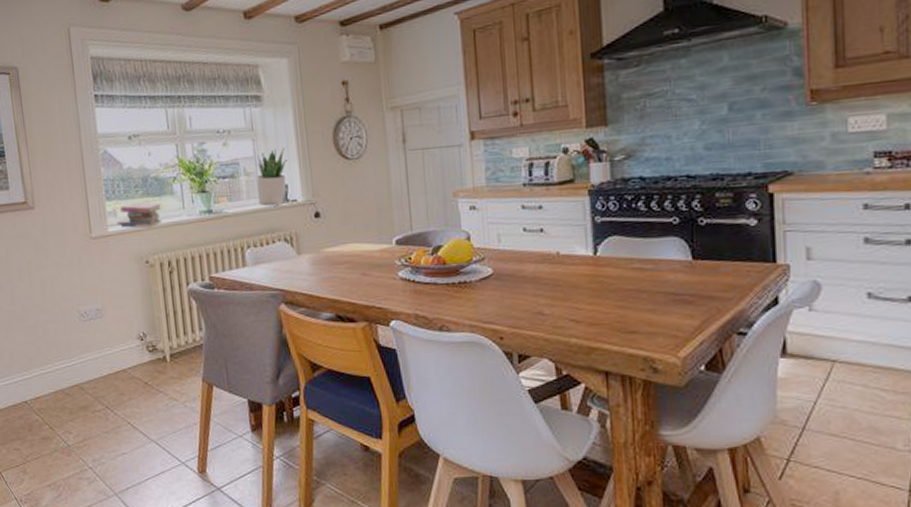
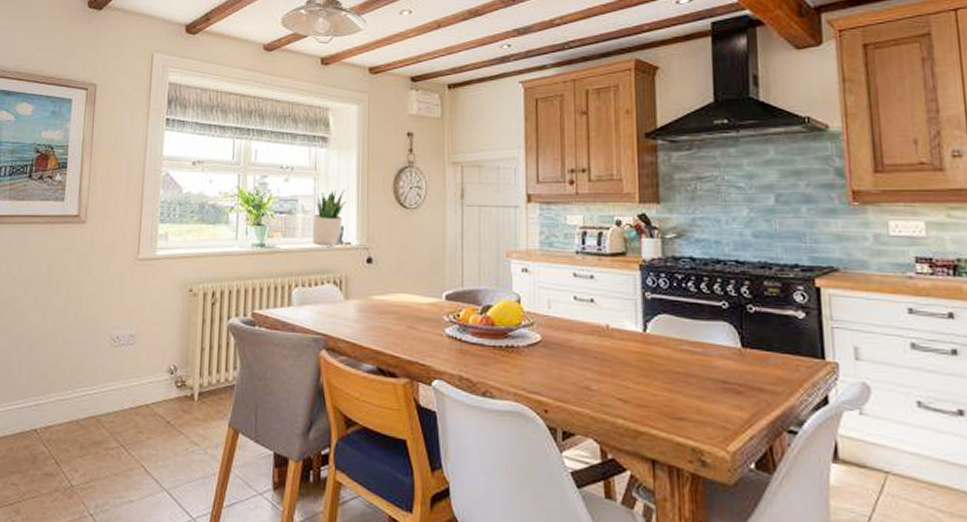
books: present [117,202,163,229] -> none [166,228,214,255]

